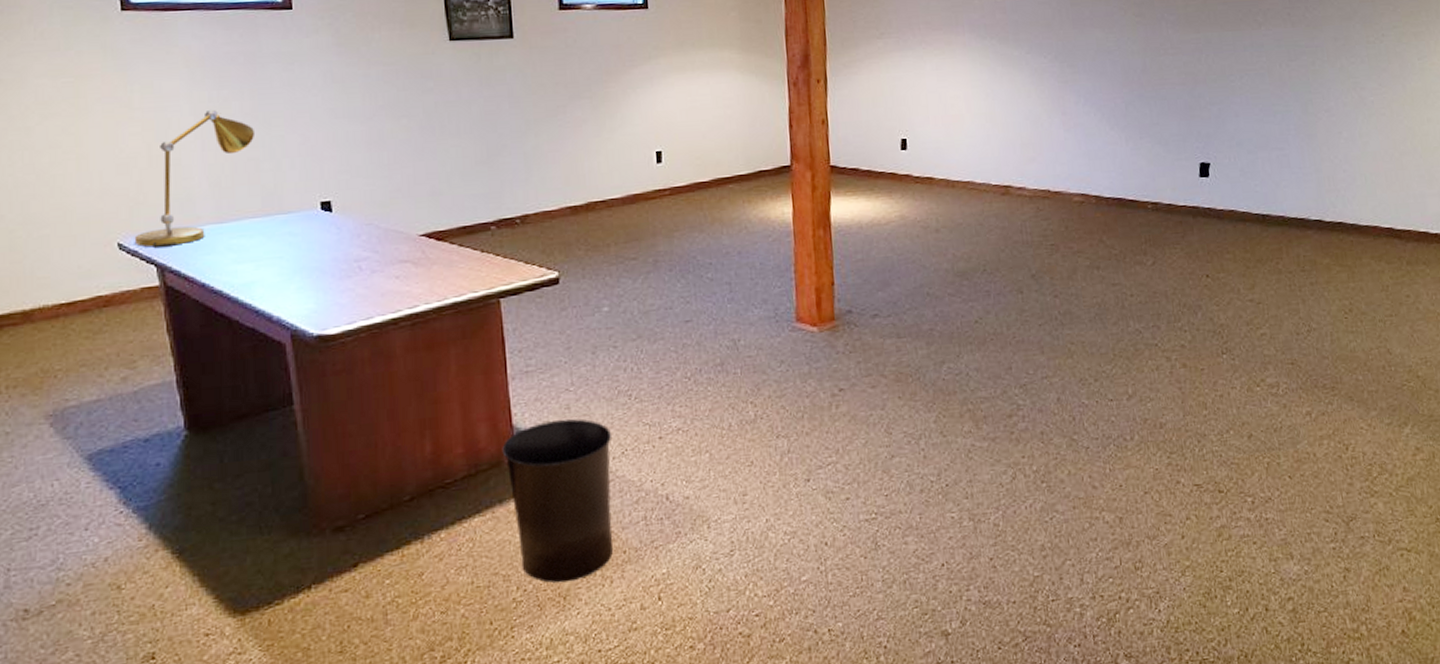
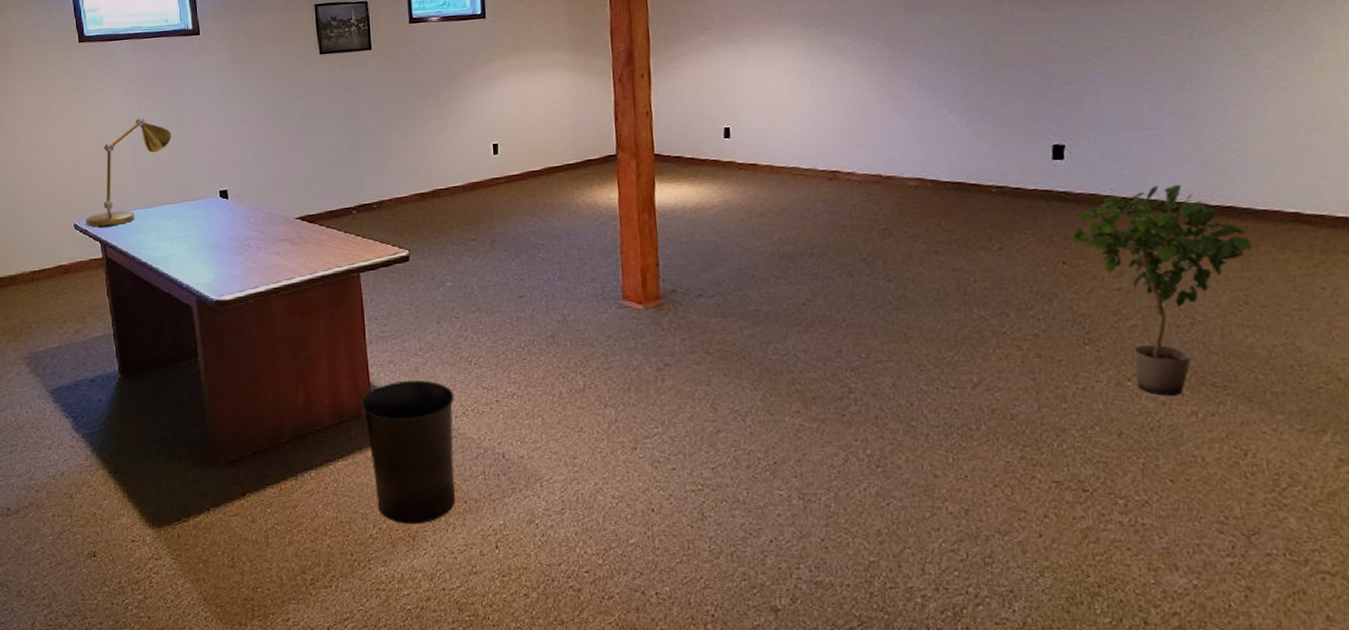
potted plant: none [1215,201,1357,399] -> present [1073,184,1253,396]

